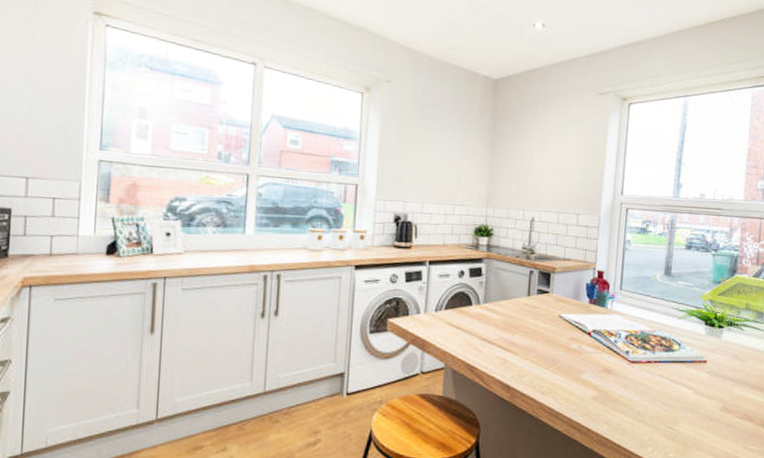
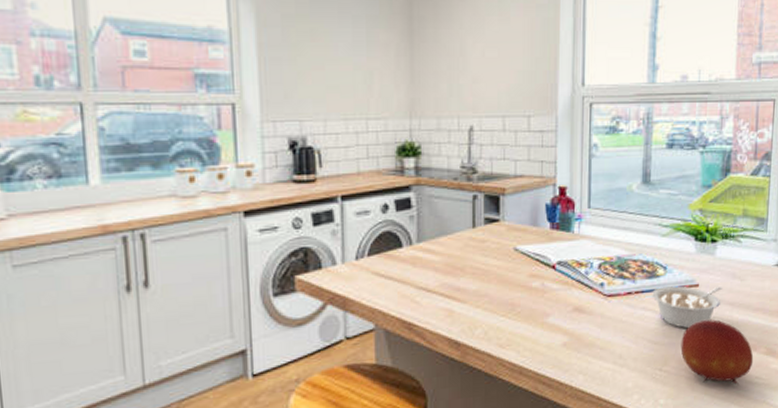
legume: none [668,360,726,397] -> present [652,286,722,329]
fruit: none [689,391,751,450] -> present [680,319,754,386]

